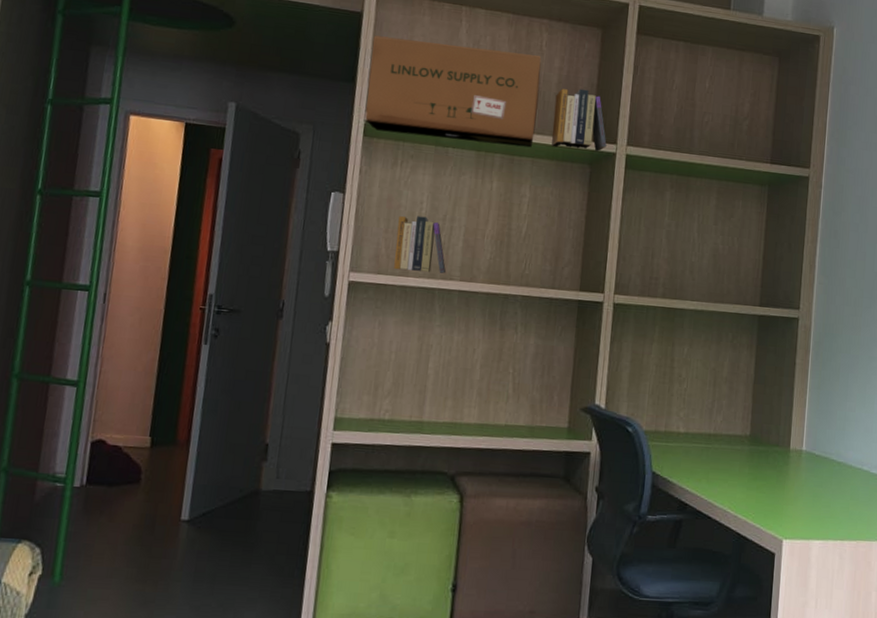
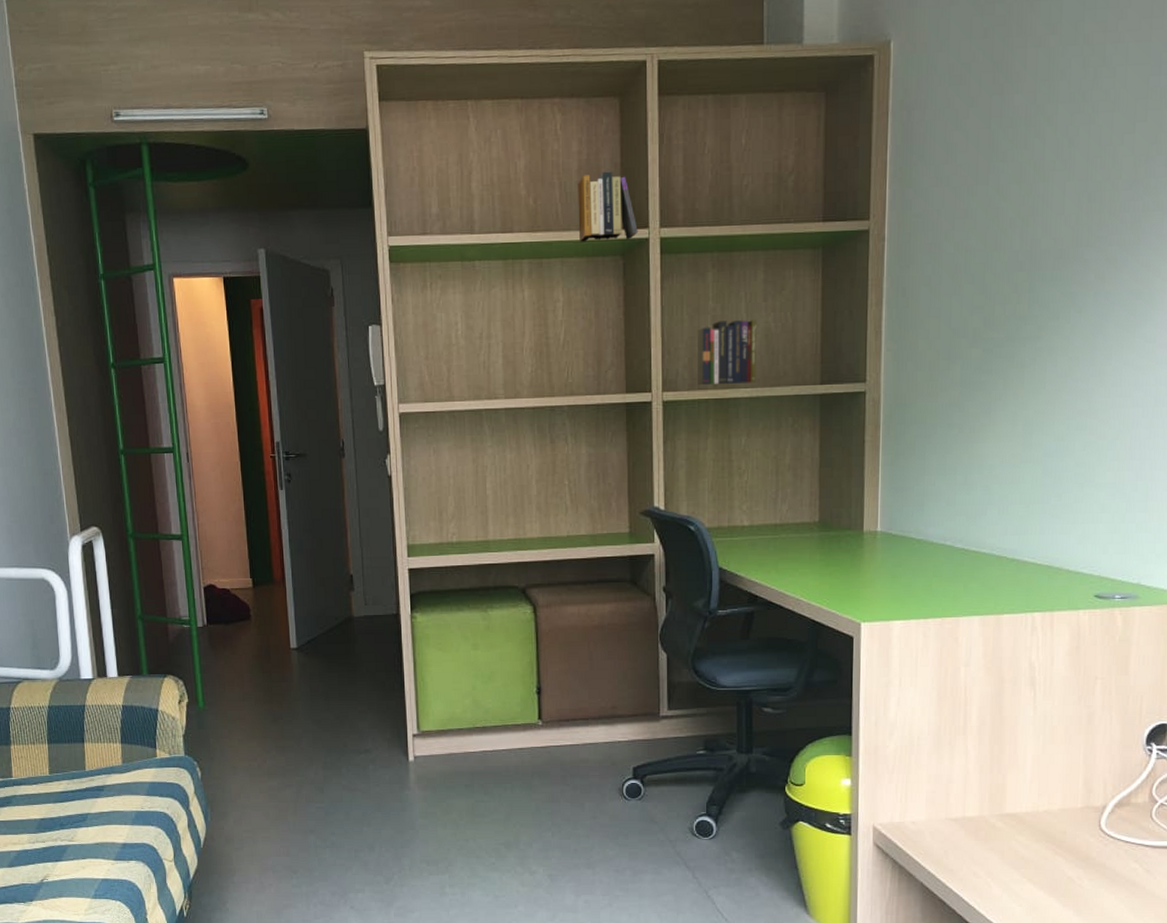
box: present [365,35,542,148] -> none [383,142,560,255]
books: present [394,216,447,274] -> none [437,337,491,396]
books: none [648,236,707,297] -> present [698,320,757,385]

